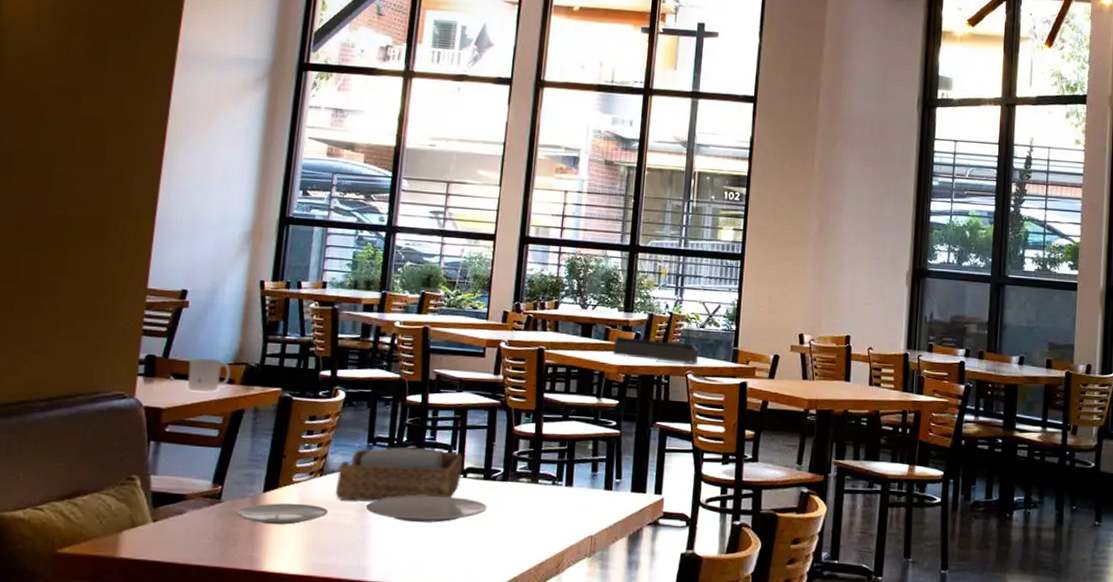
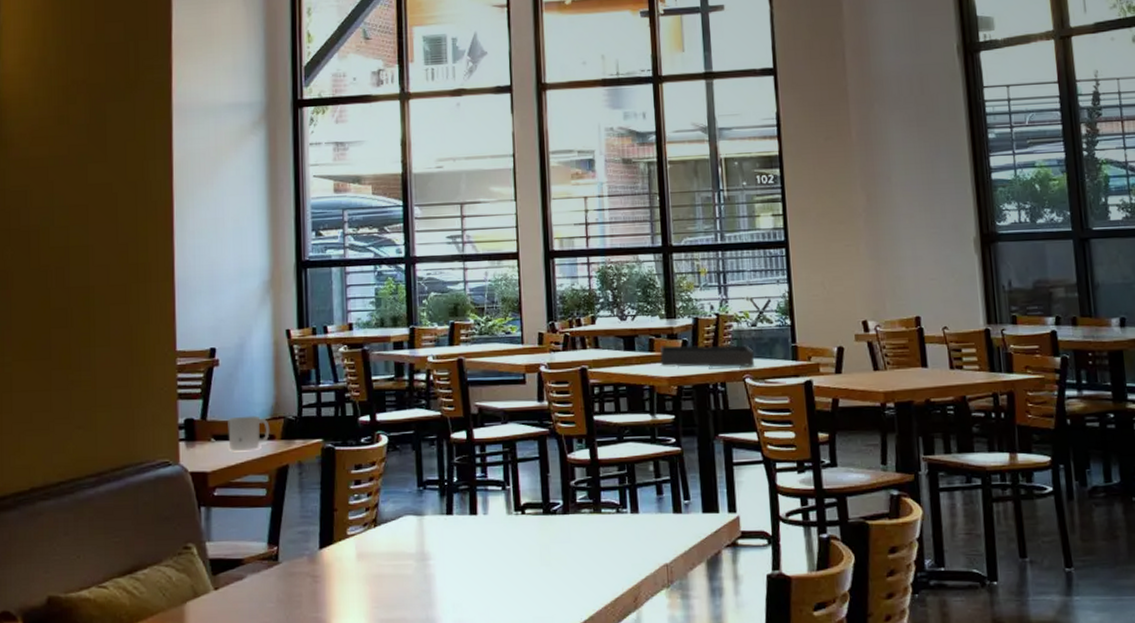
plate: present [236,503,329,525] -> none [295,557,388,582]
napkin holder: present [336,447,464,501] -> none [392,486,520,549]
plate: present [365,495,487,523] -> none [425,535,551,566]

